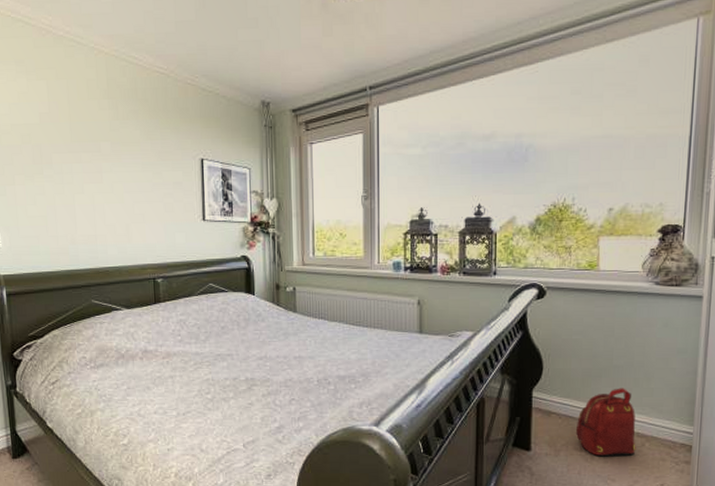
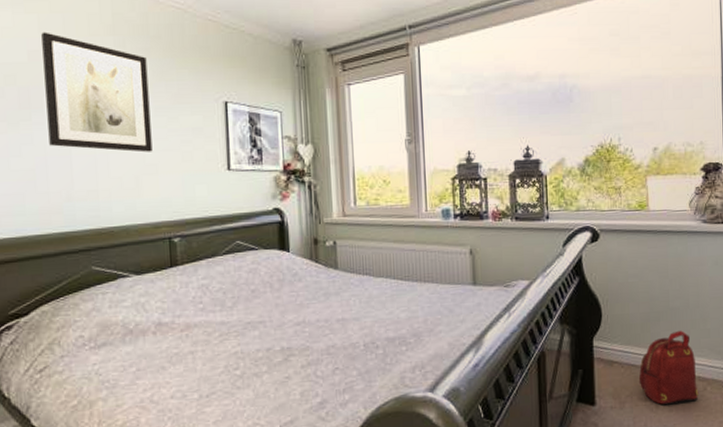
wall art: none [50,96,140,203] -> present [41,32,153,152]

